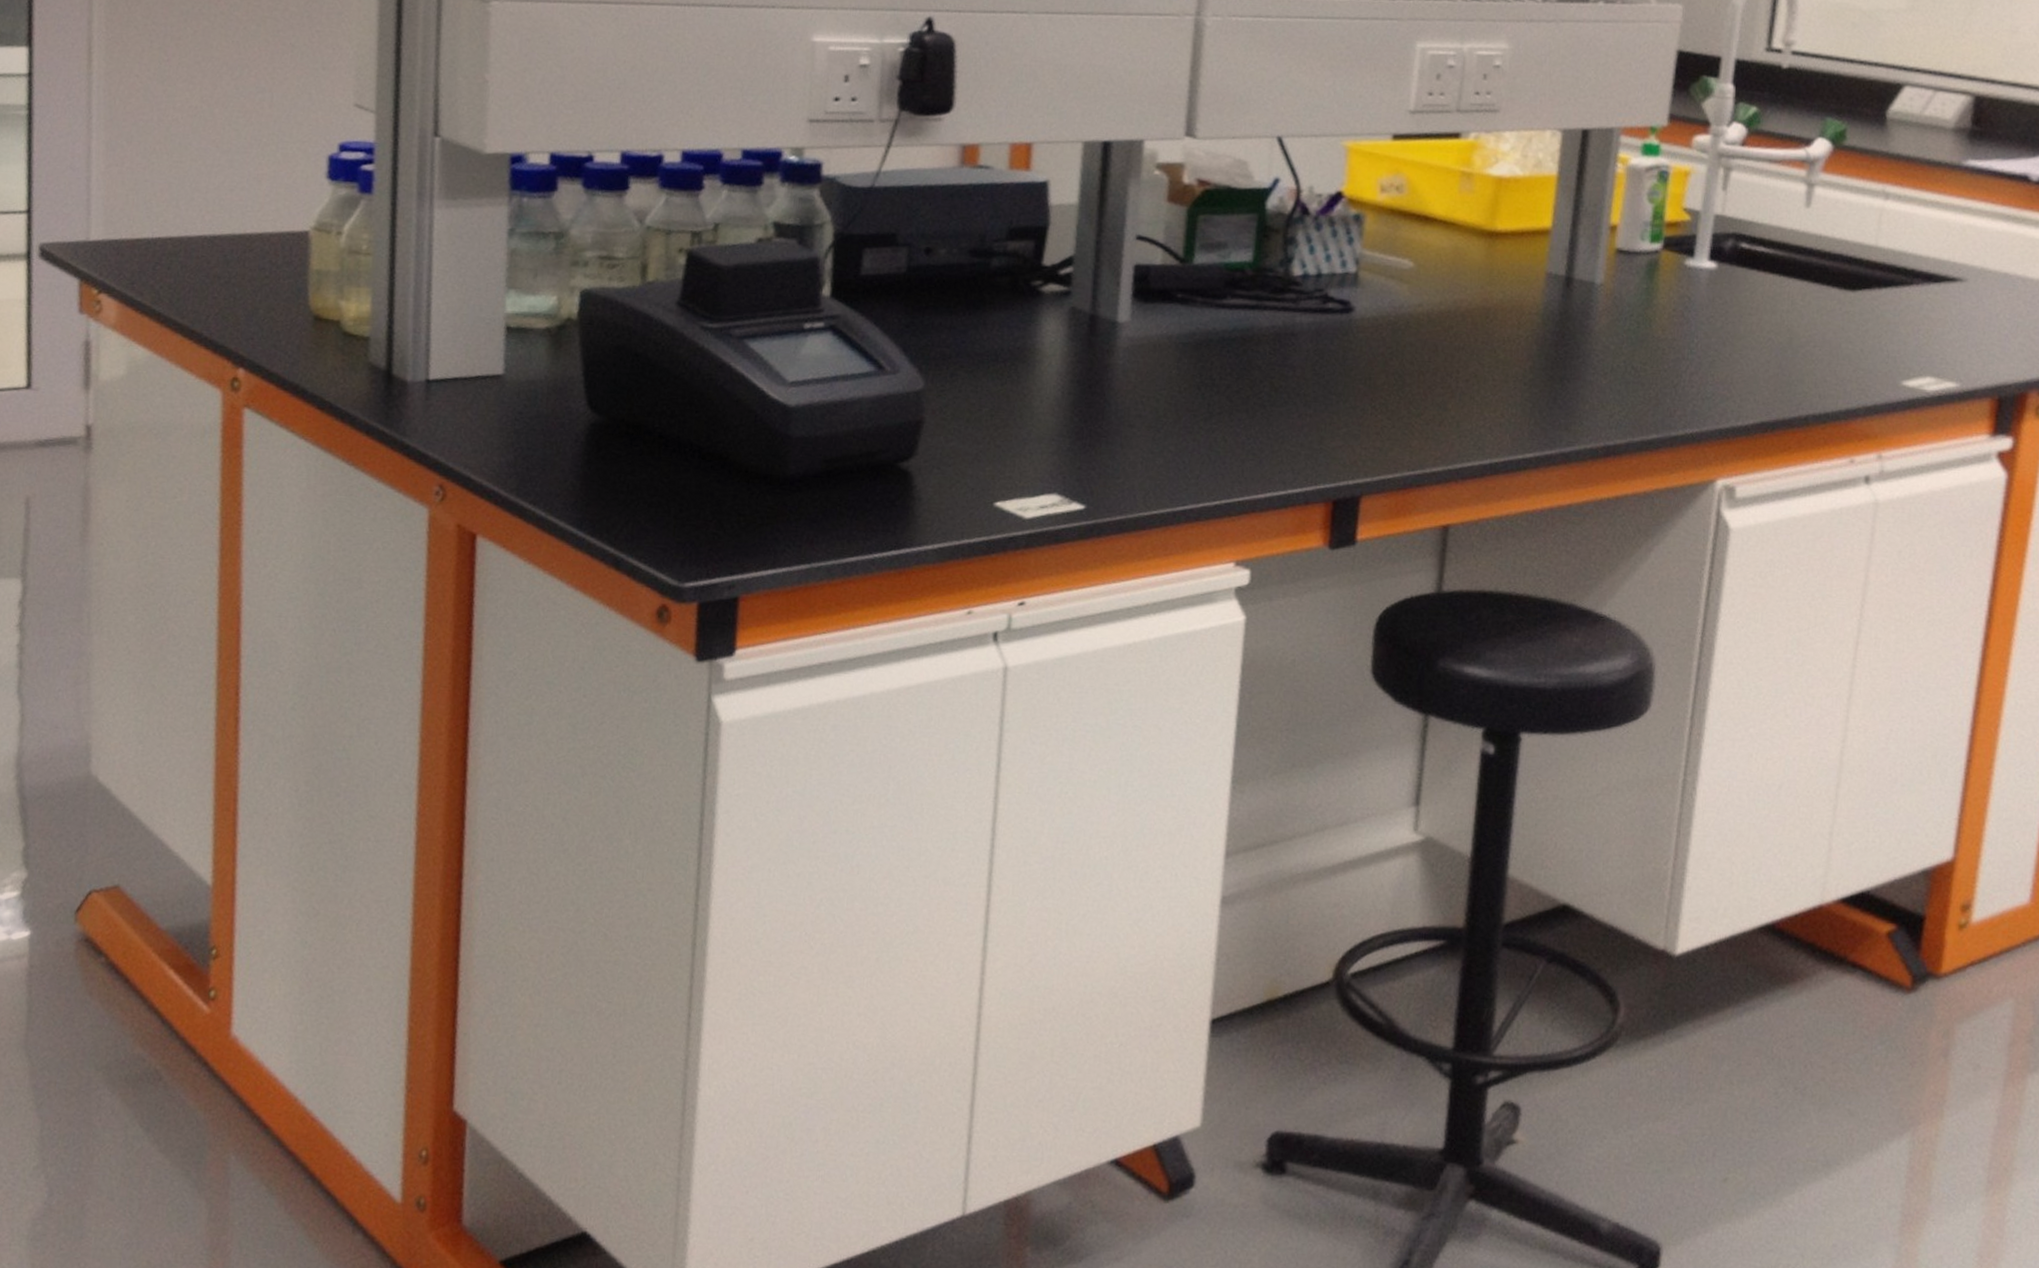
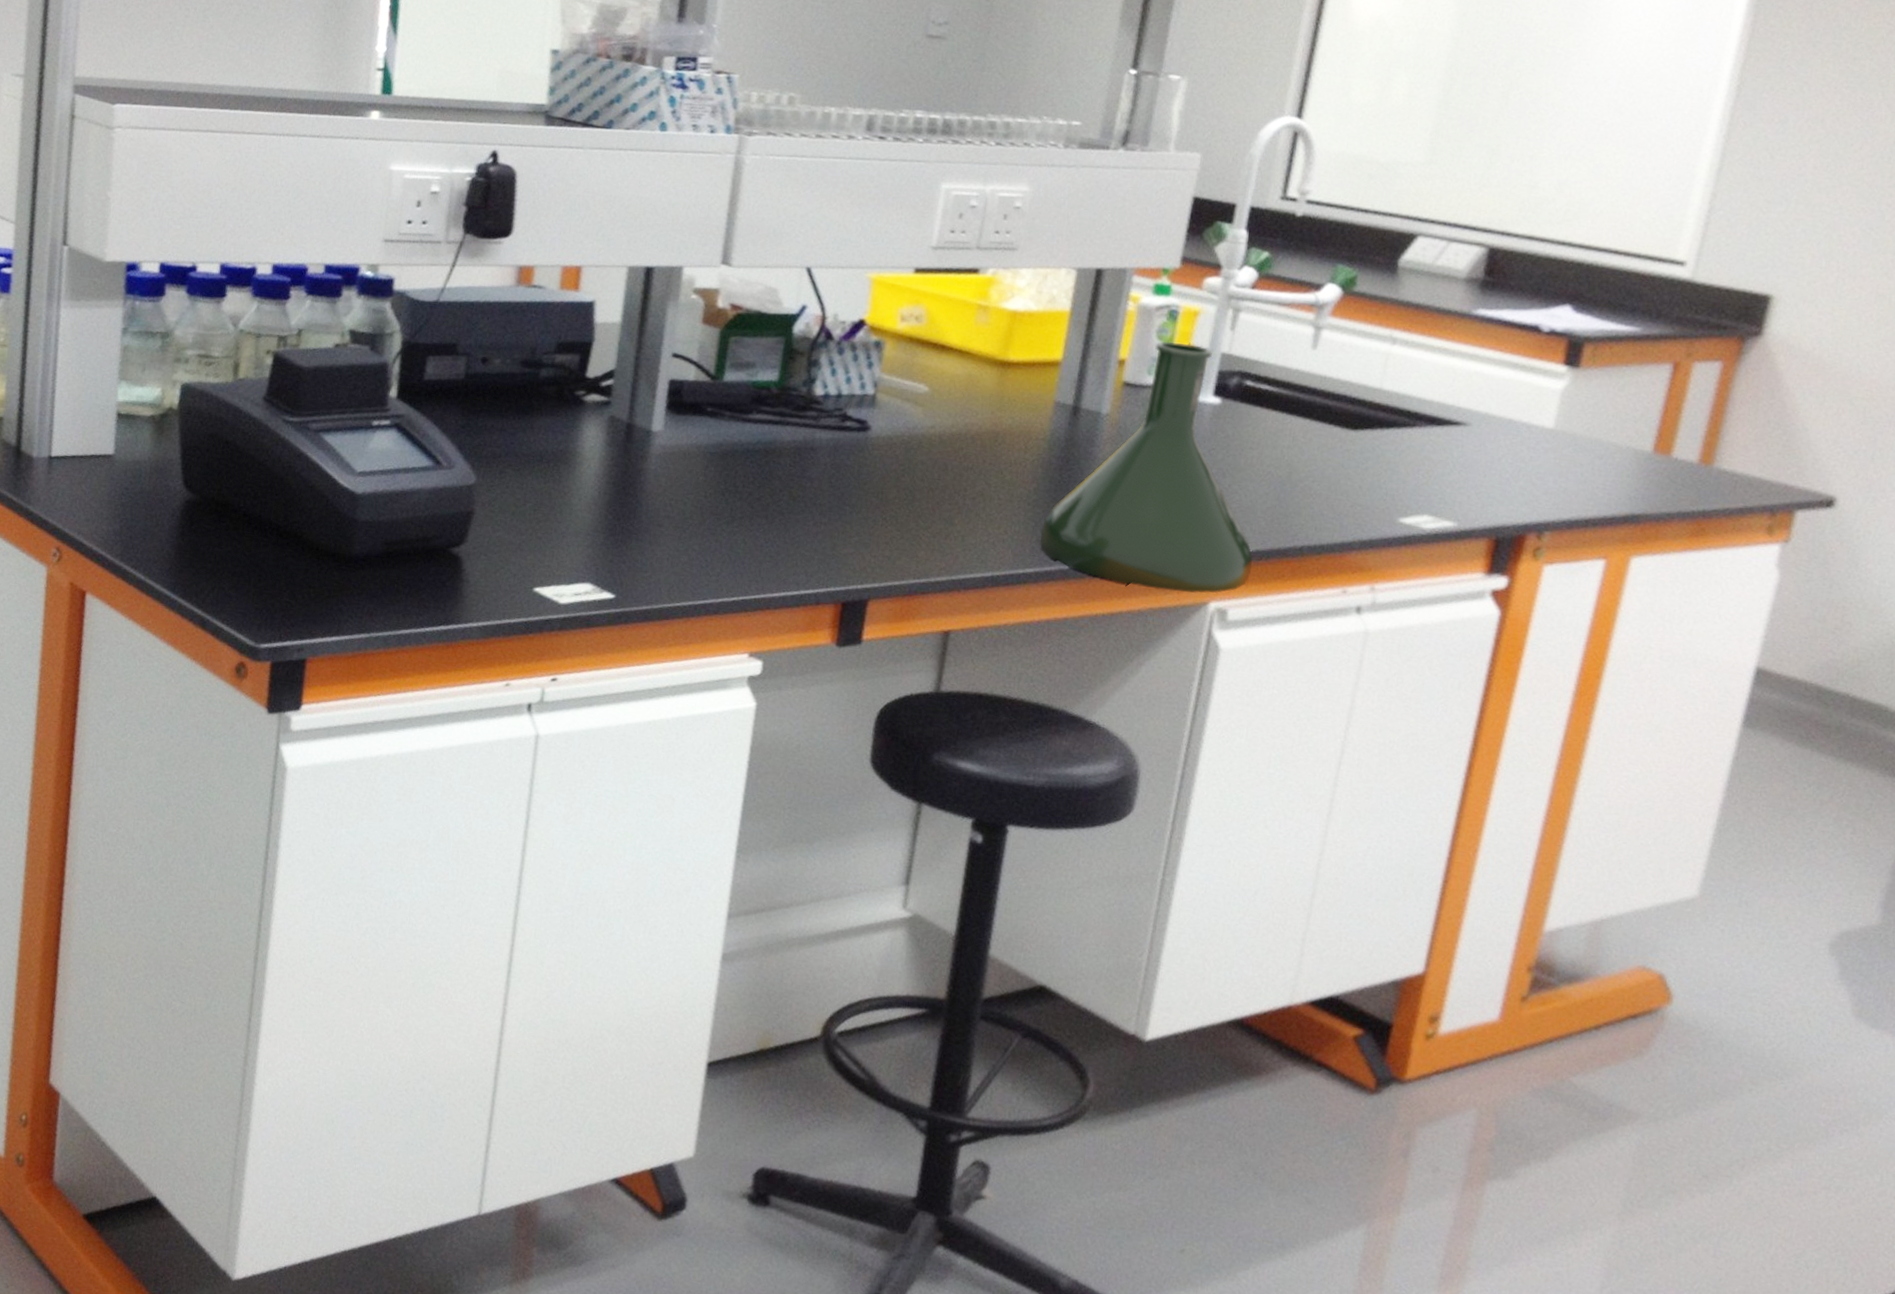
flask: none [1538,204,1758,471] -> present [1040,341,1253,593]

